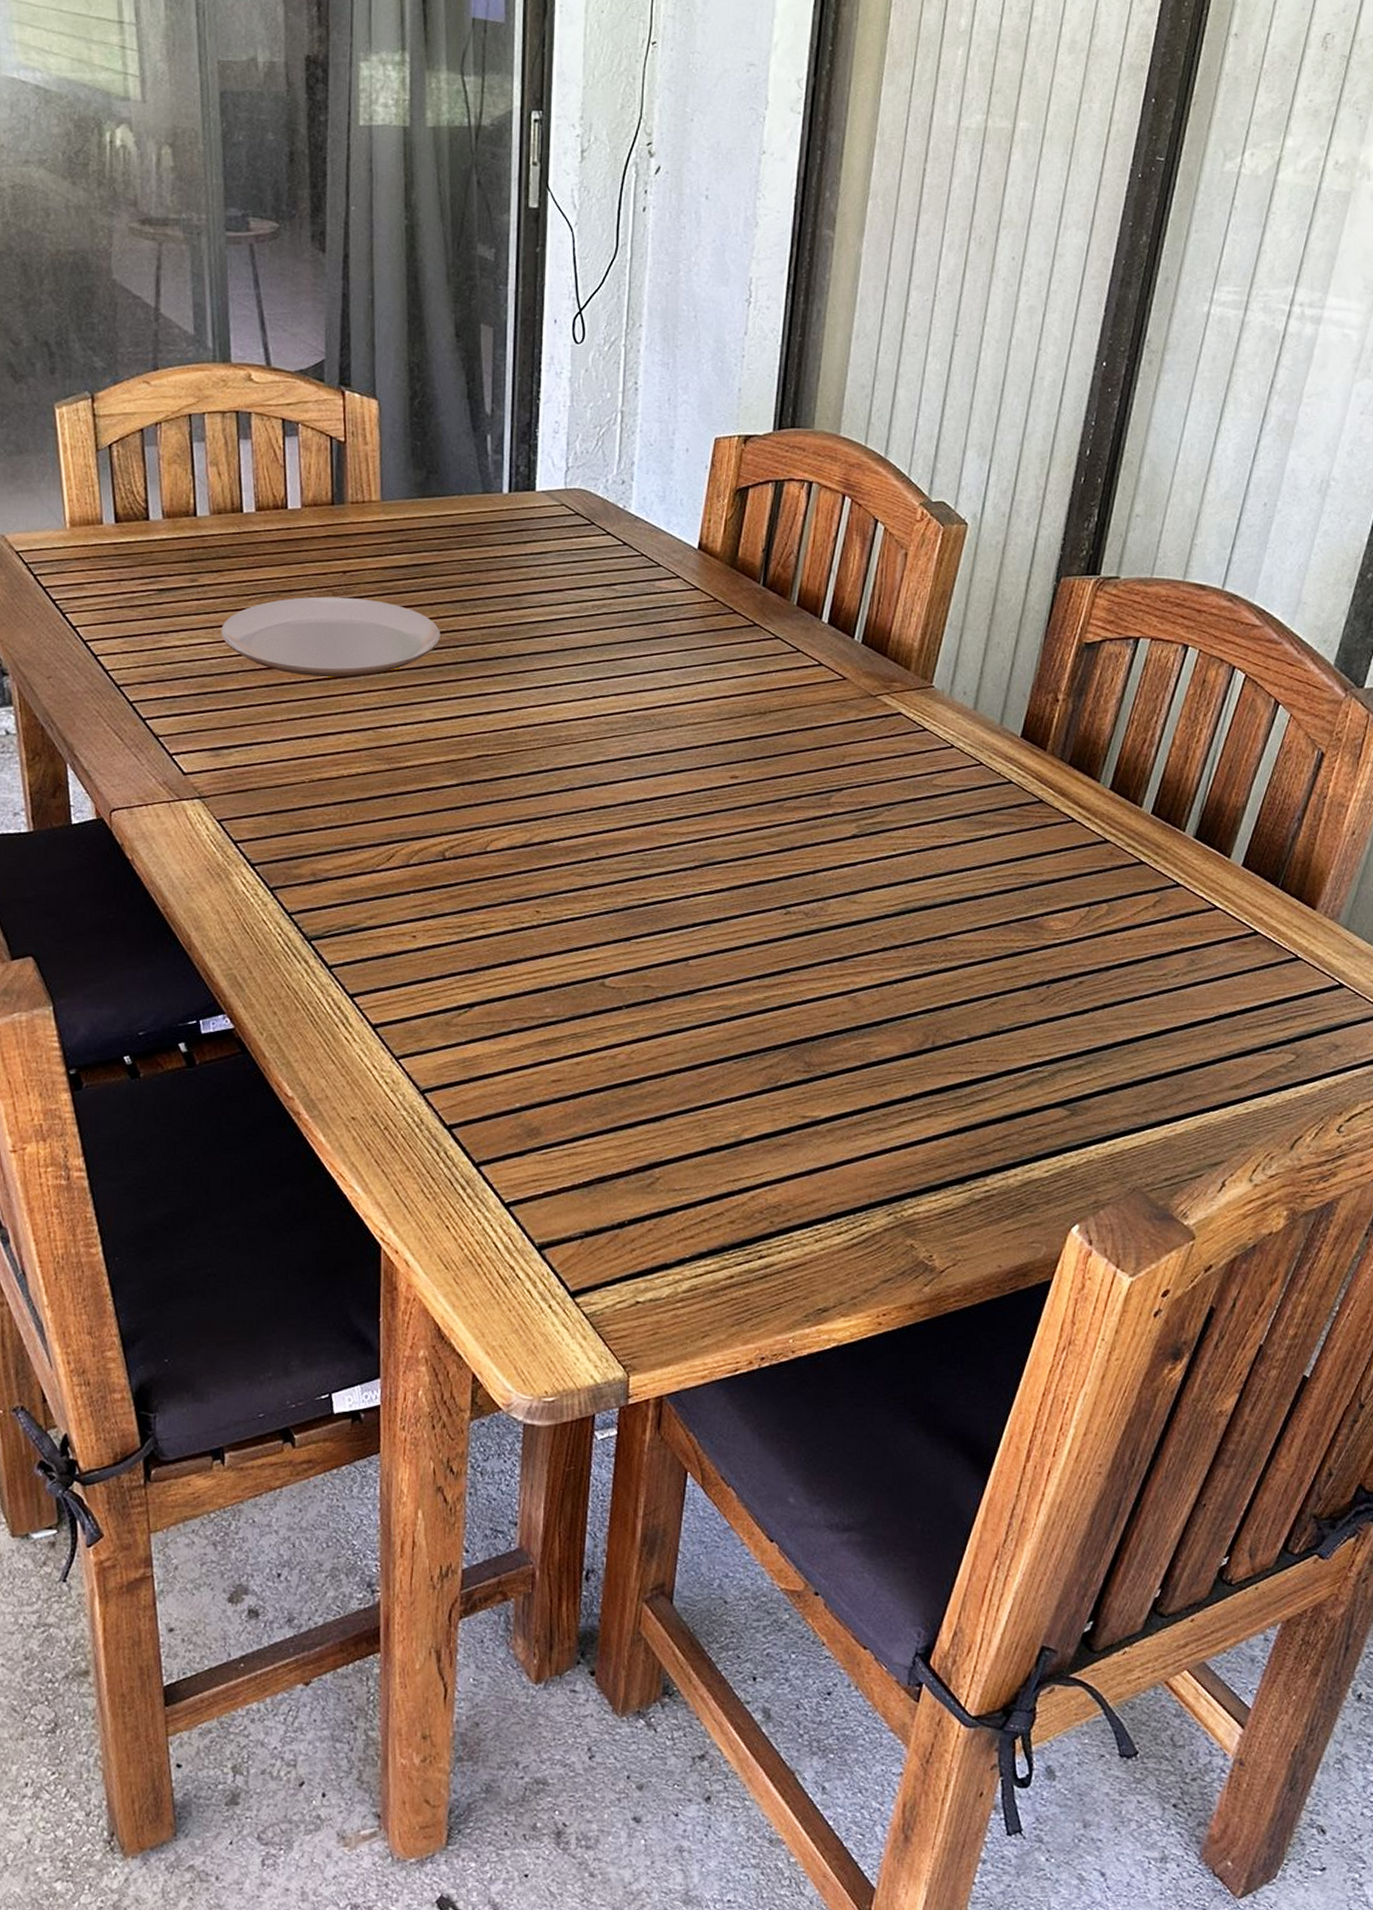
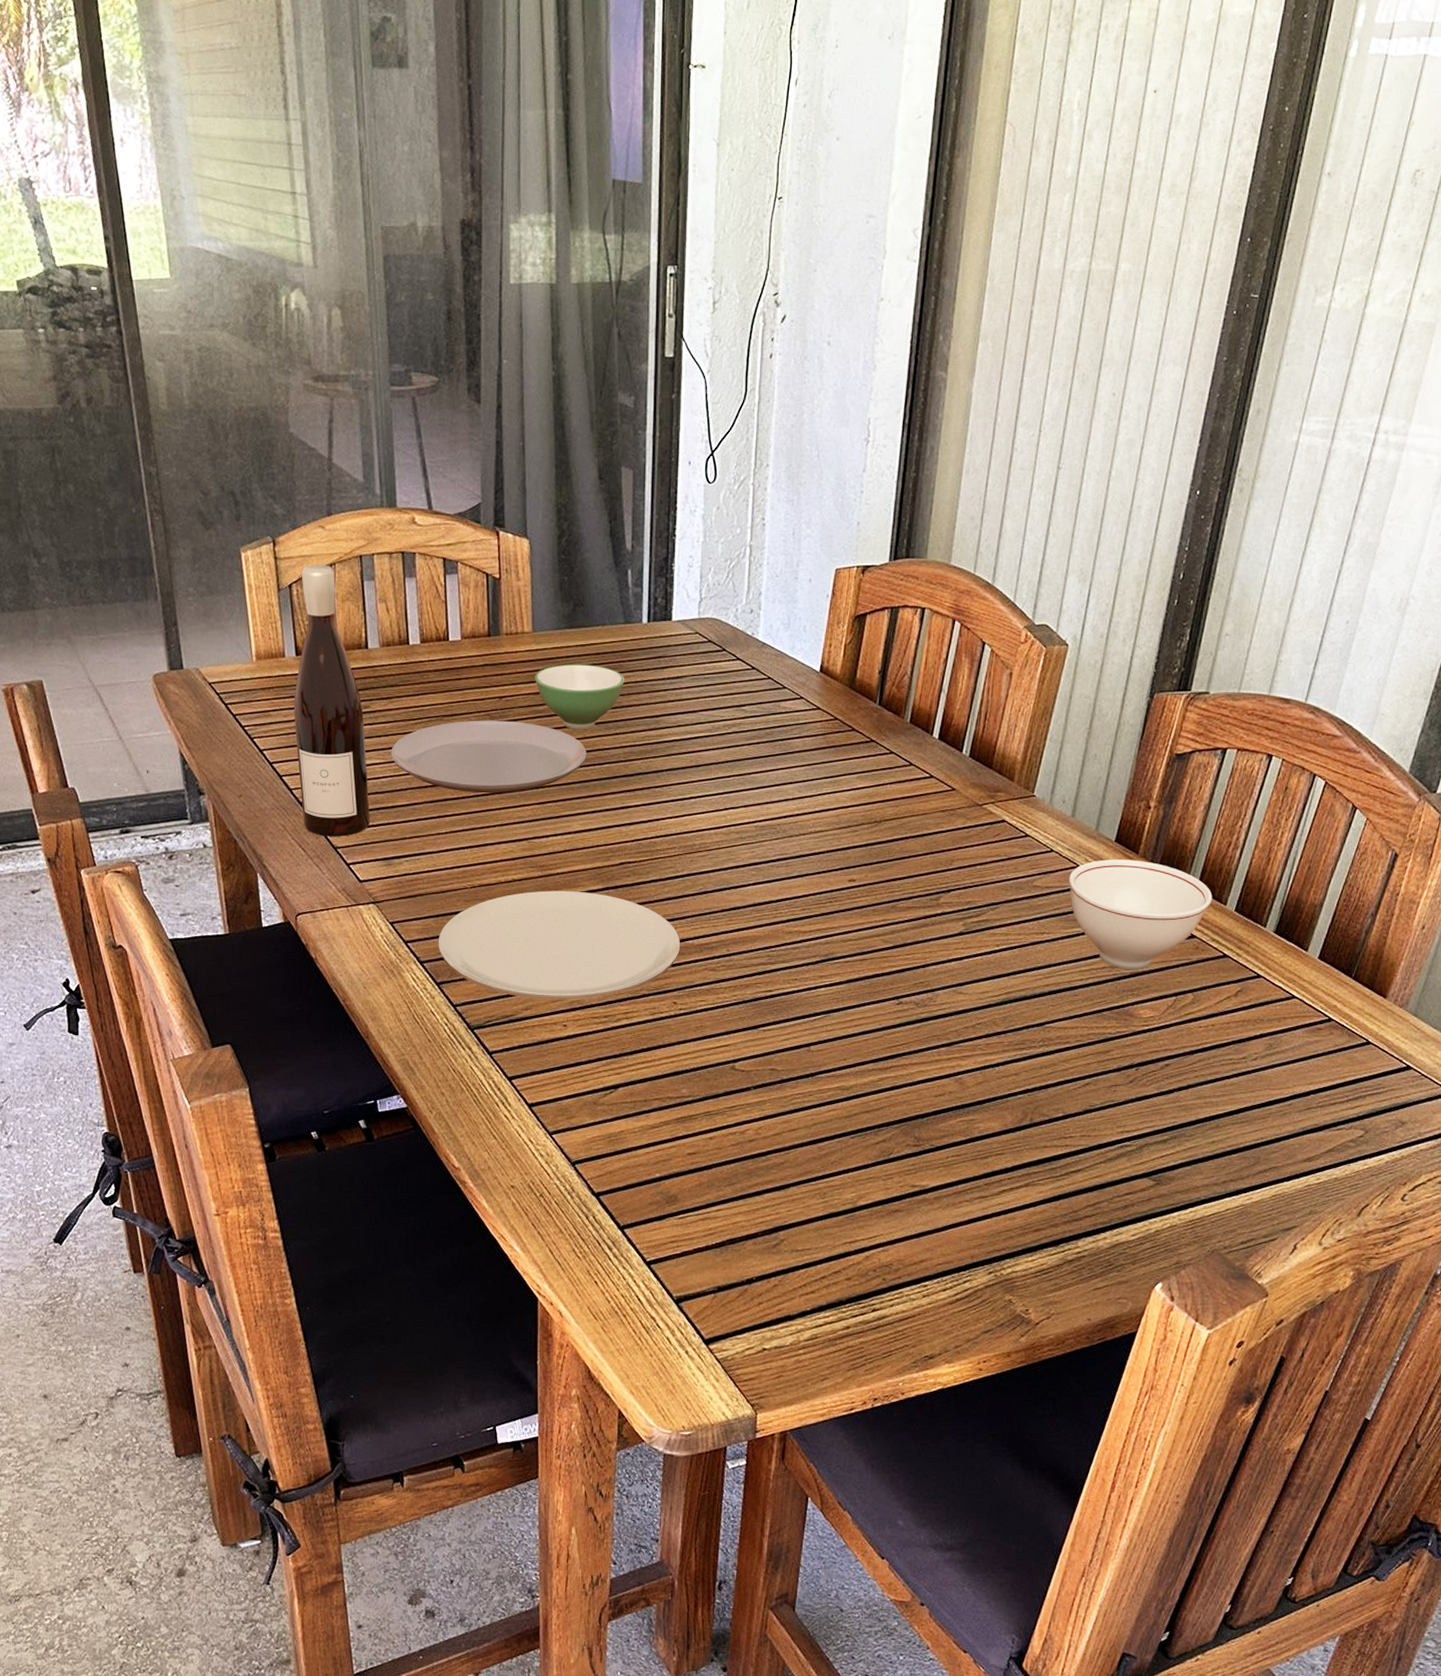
bottle: none [111,423,197,724] -> present [293,564,371,837]
plate: none [271,785,544,908] -> present [438,890,681,1000]
bowl: none [382,537,484,609] -> present [534,664,625,730]
bowl: none [971,756,1127,877] -> present [1069,859,1213,969]

